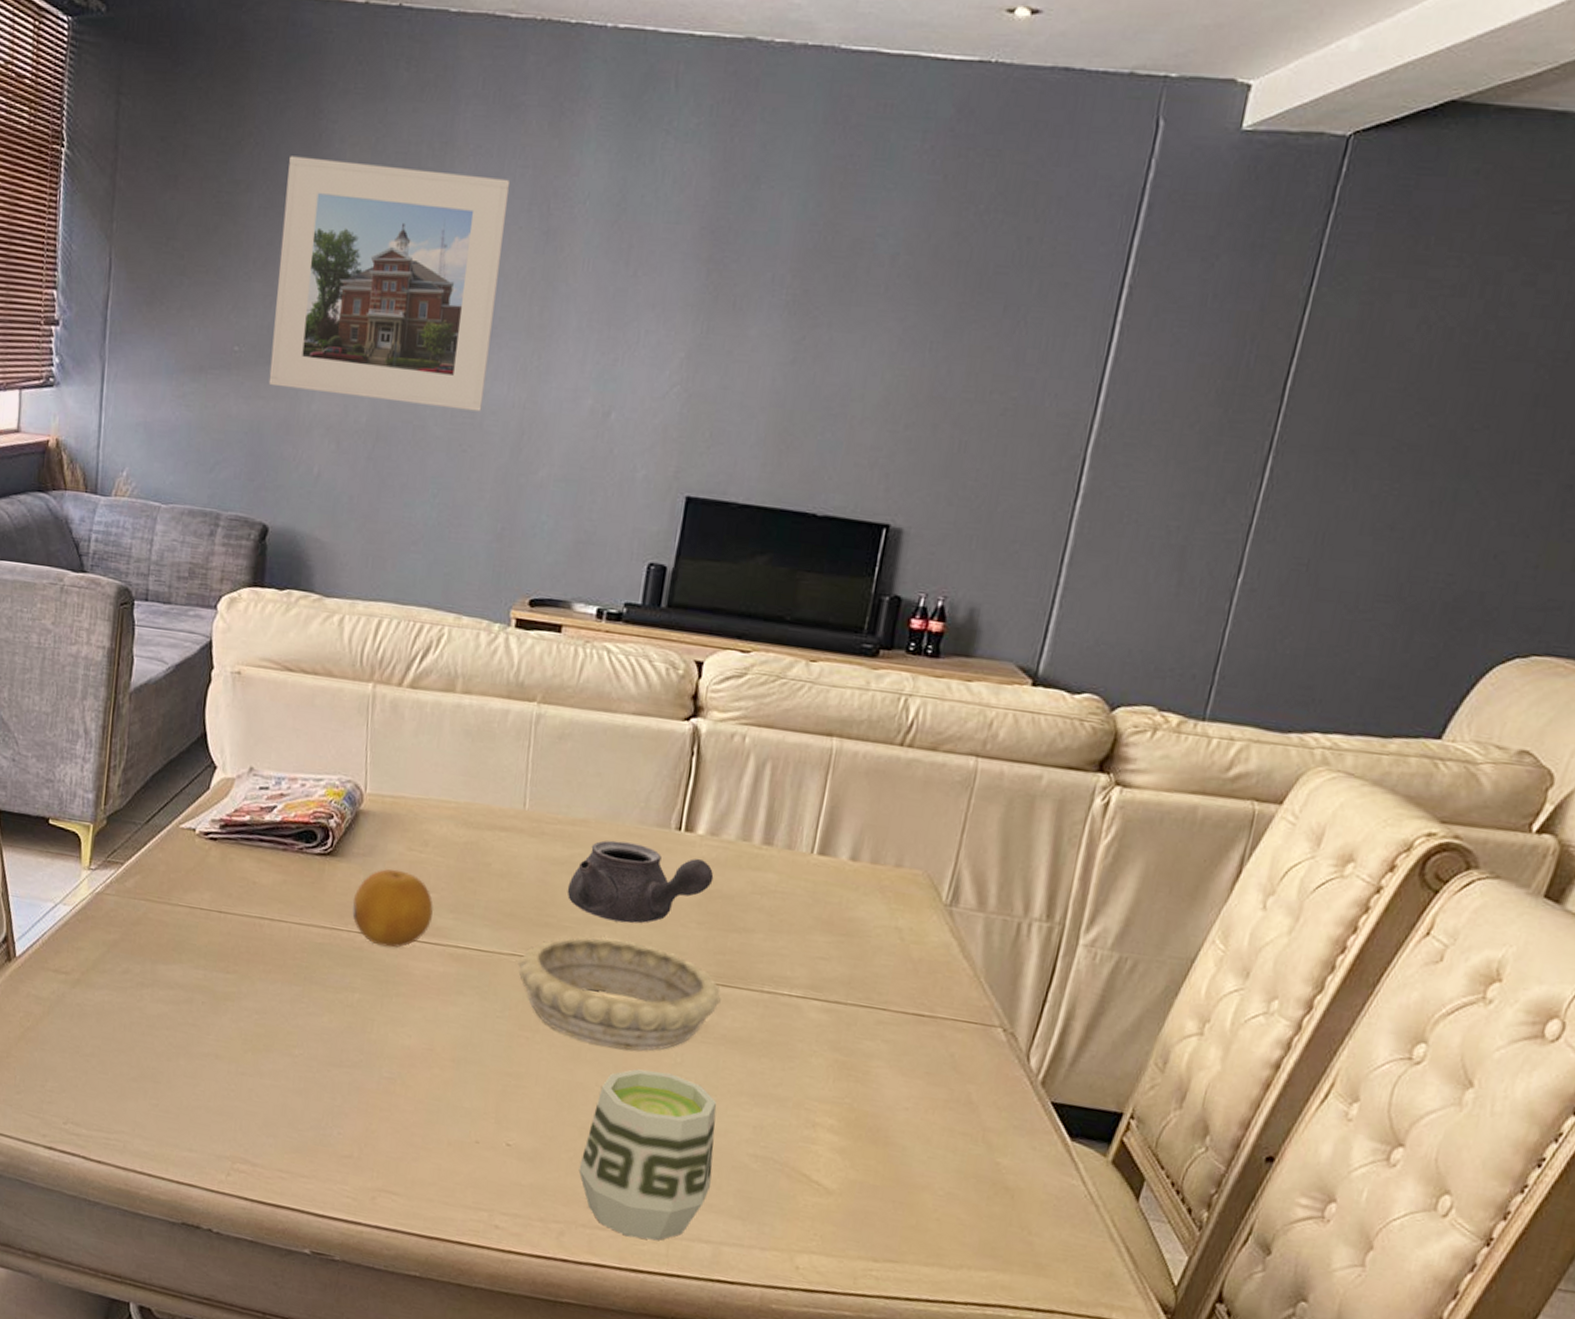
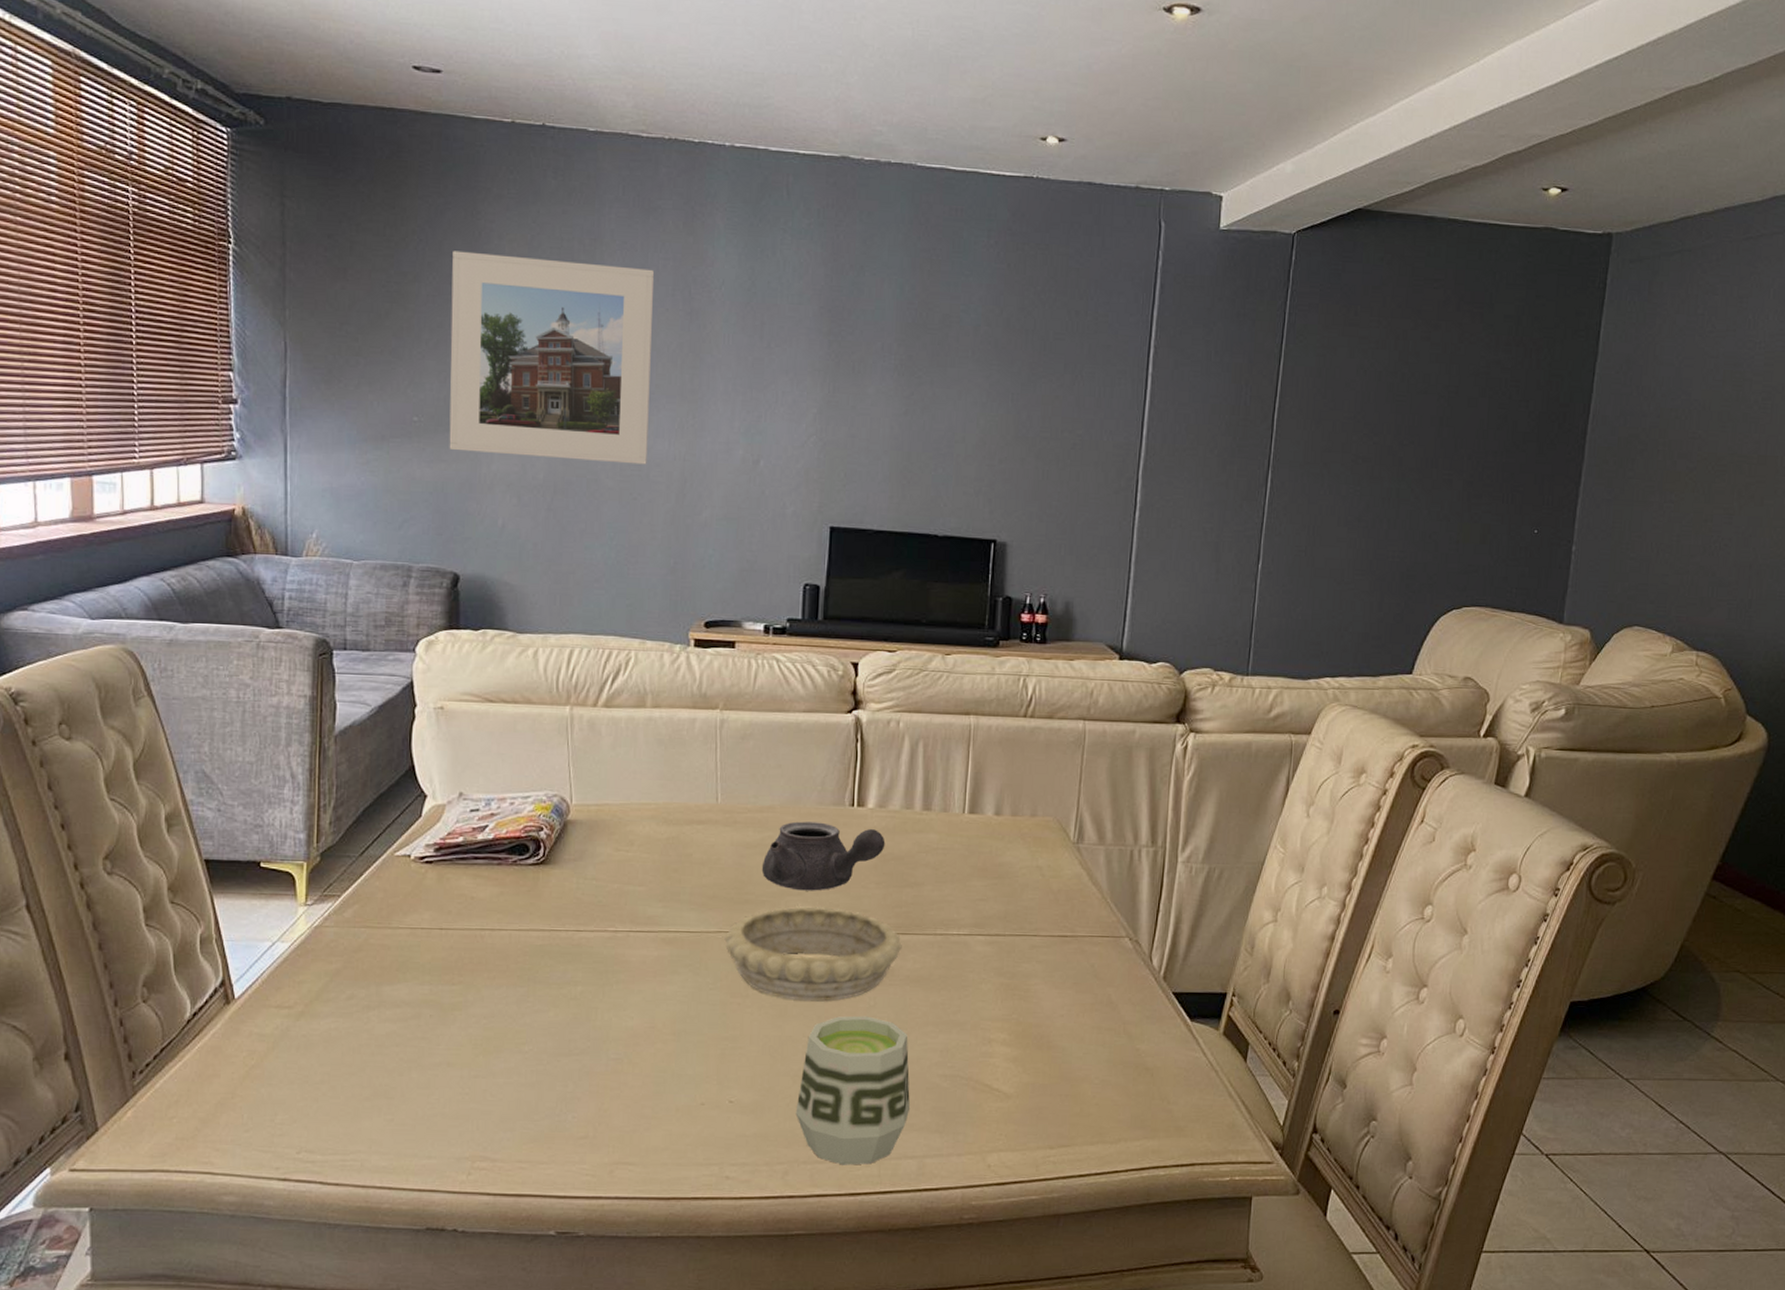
fruit: present [352,869,434,948] -> none [568,869,644,940]

